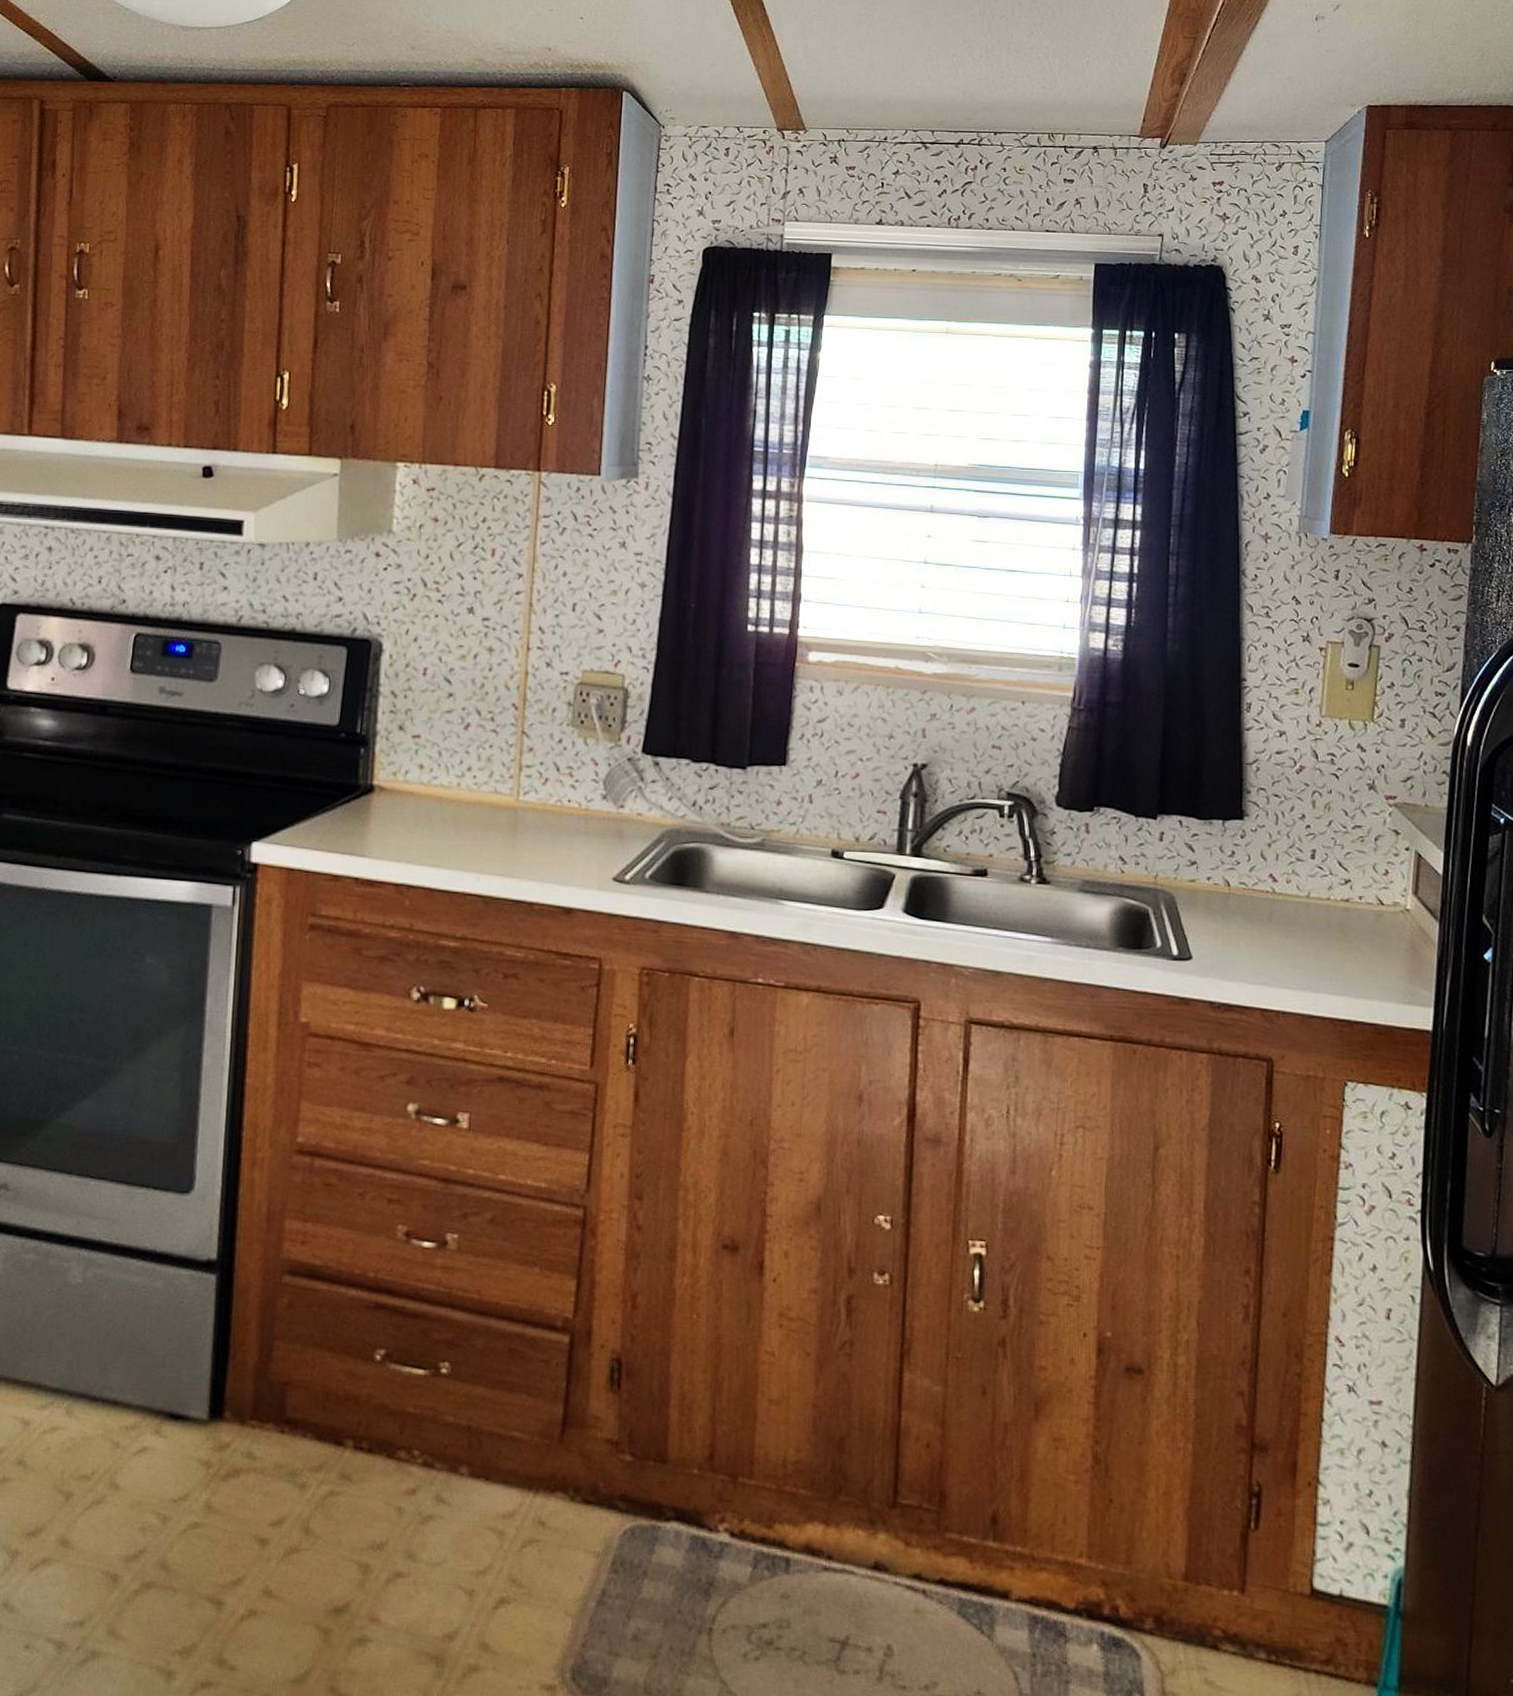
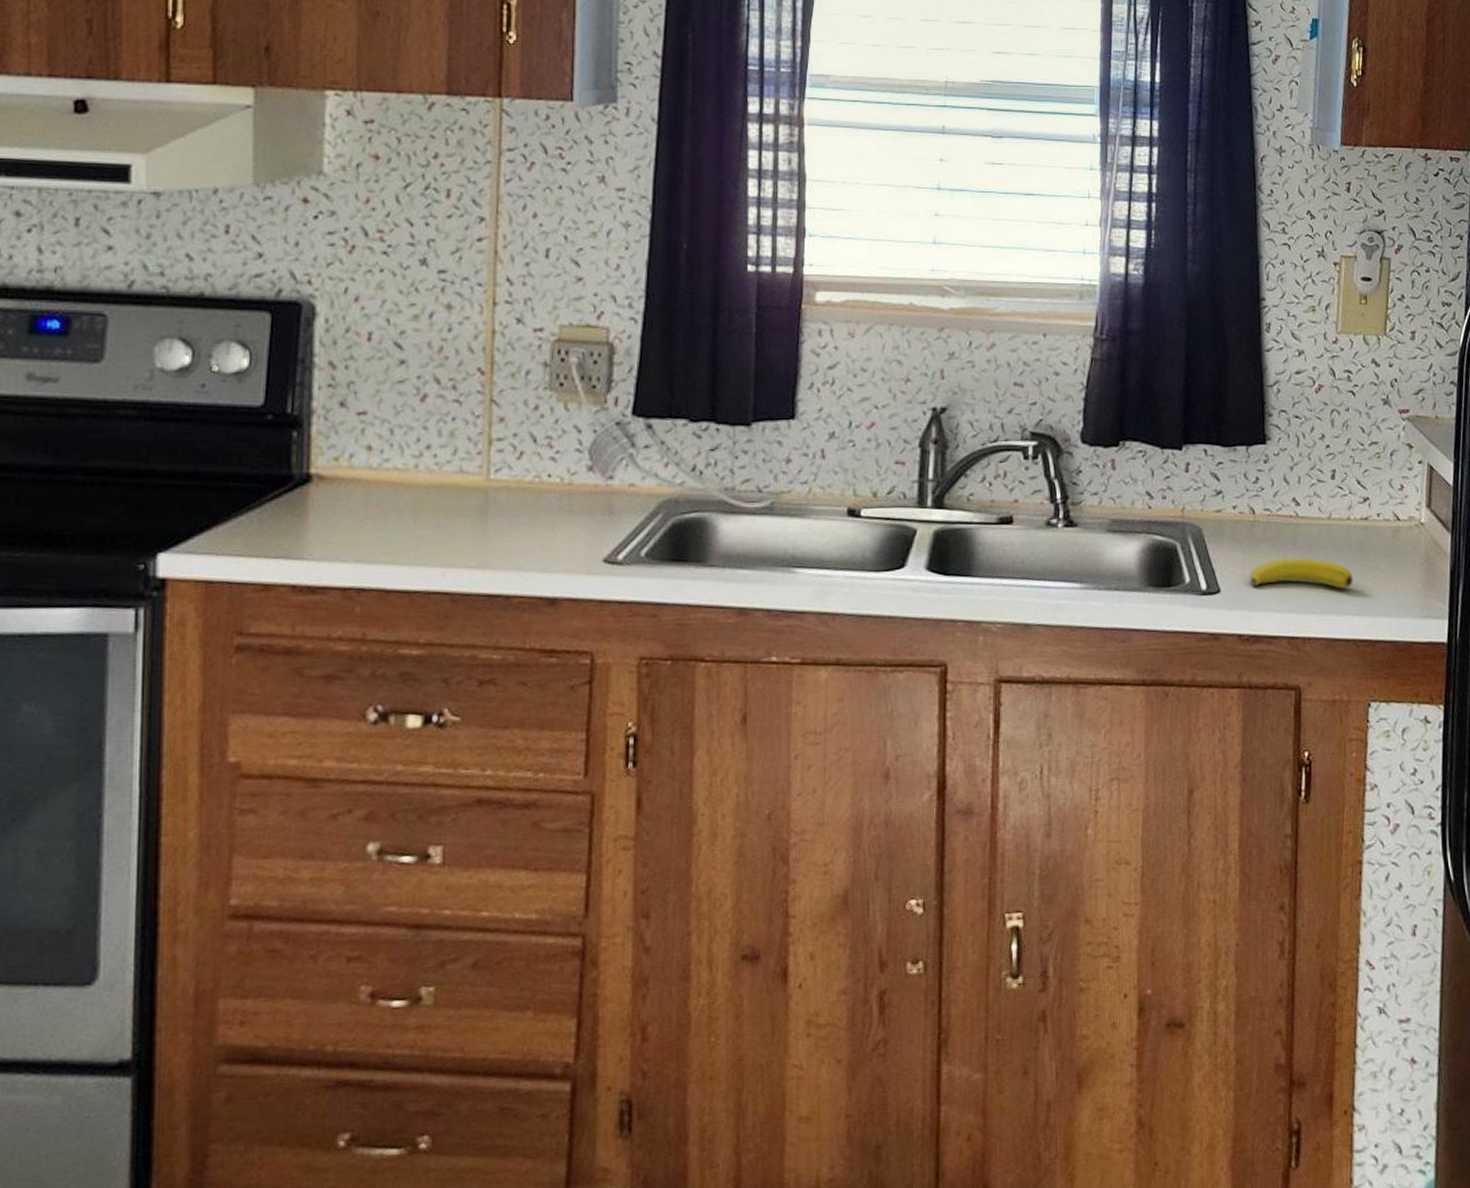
banana: none [1223,931,1332,967] -> present [1250,557,1353,589]

